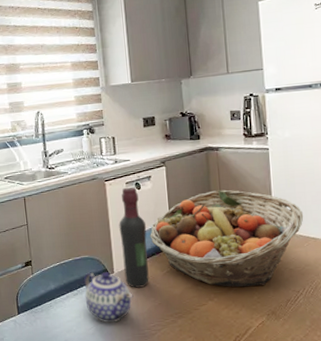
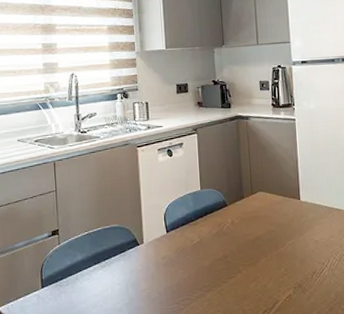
teapot: present [83,271,133,322] -> none [112,241,163,297]
wine bottle: present [119,187,149,288] -> none [150,153,179,259]
fruit basket: present [150,189,304,287] -> none [180,159,328,259]

